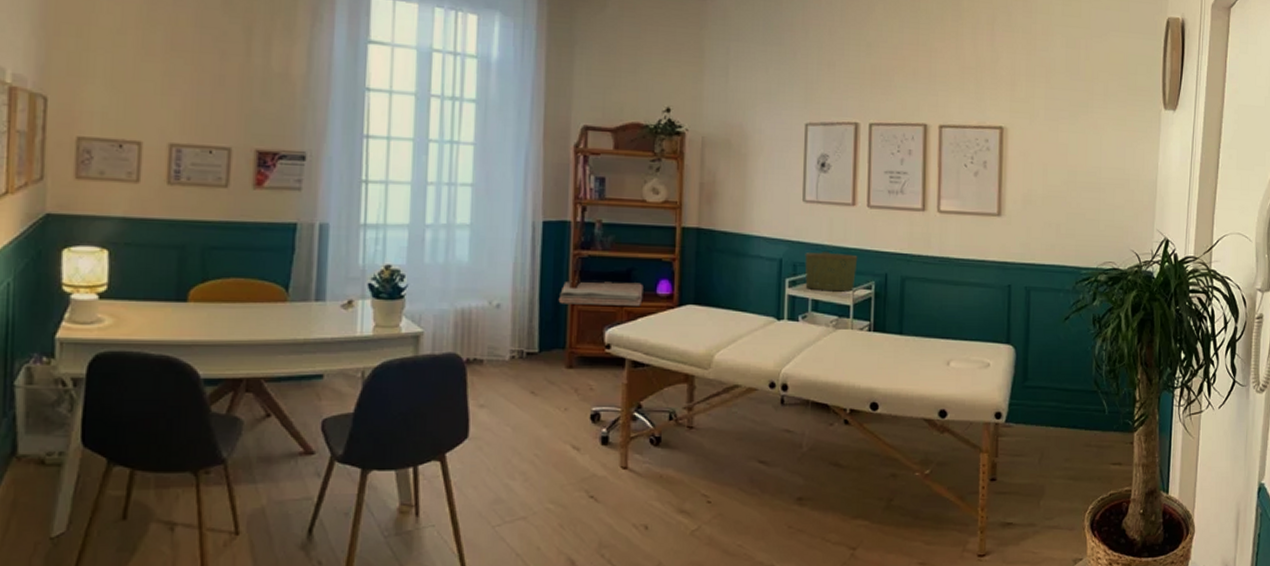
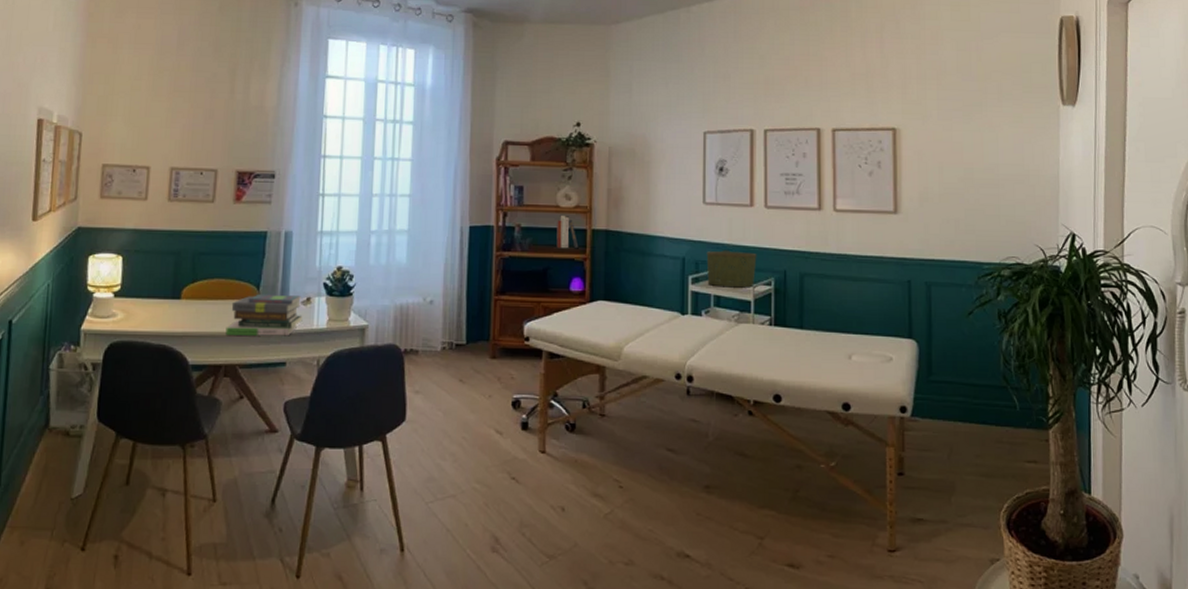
books: none [246,295,343,345] -> present [225,293,303,336]
towel: present [558,280,643,307] -> none [483,278,558,303]
books: none [642,211,667,248] -> present [556,216,579,249]

